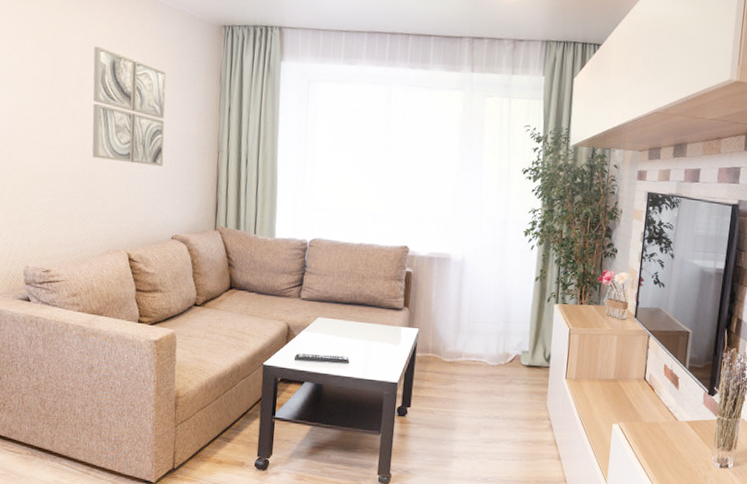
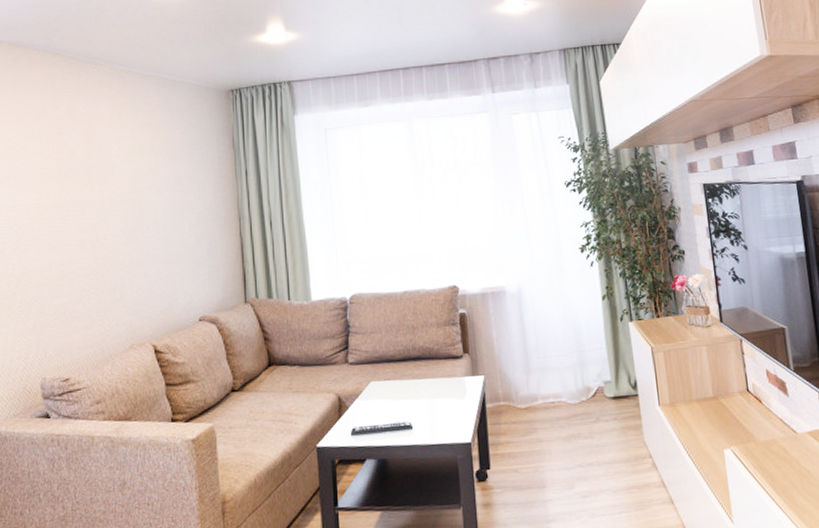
wall art: present [92,46,166,166] -> none [100,132,182,248]

